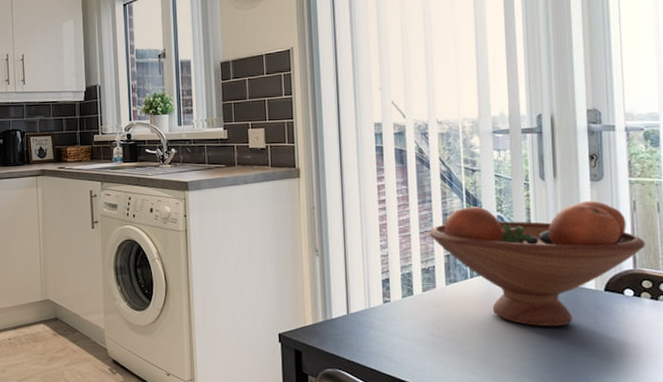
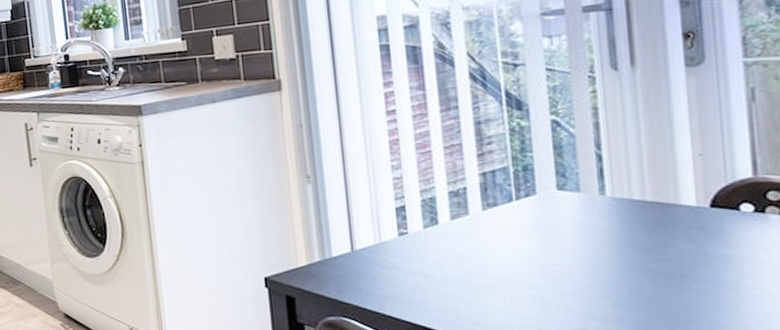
fruit bowl: present [429,200,645,327] -> none [457,91,771,257]

